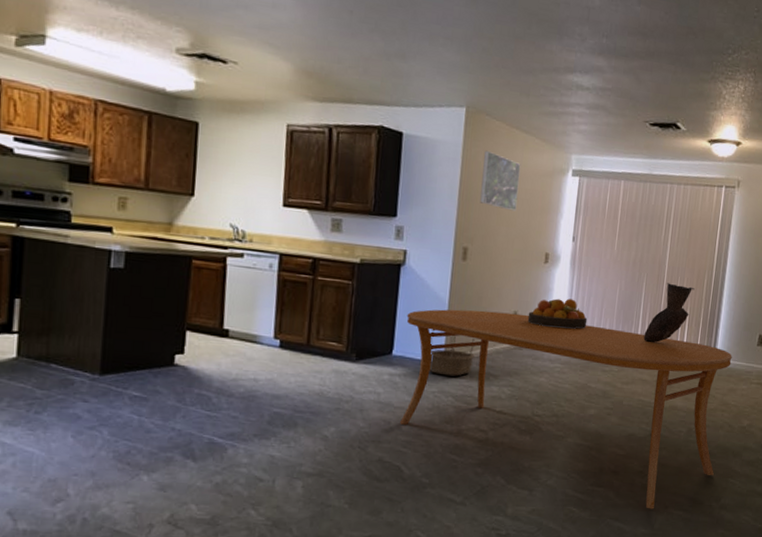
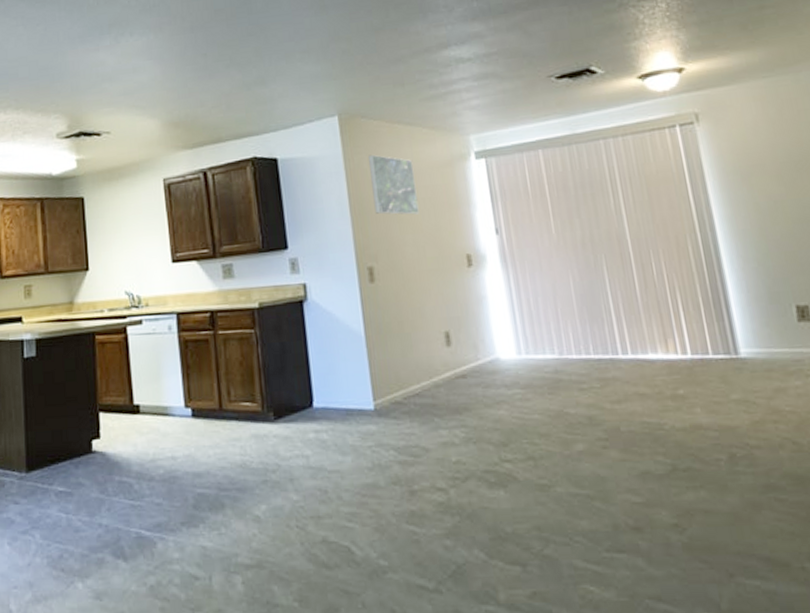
dining table: present [400,309,732,509] -> none [320,332,792,580]
basket: present [429,329,476,377] -> none [352,369,411,424]
fruit bowl: present [527,298,588,330] -> none [463,304,542,345]
vase: present [643,283,695,343] -> none [623,259,681,343]

